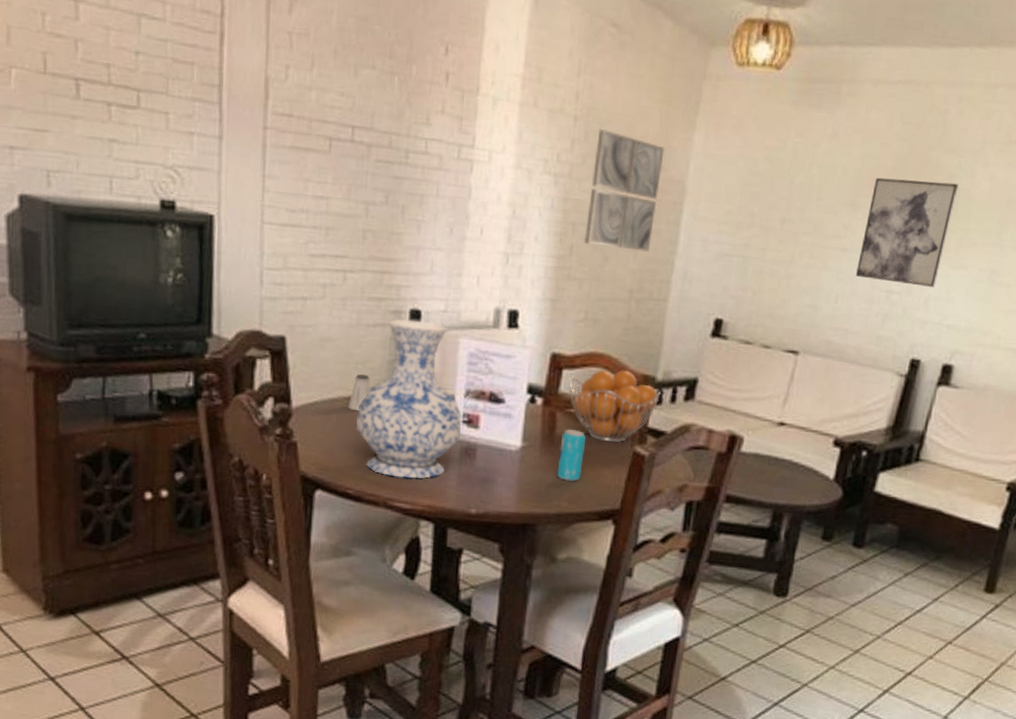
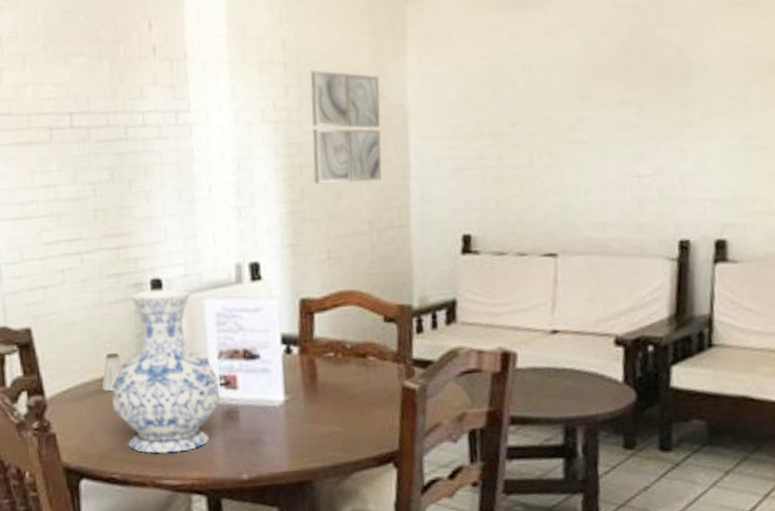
beverage can: present [556,428,587,482] -> none [323,373,353,430]
fruit basket: present [568,369,661,443] -> none [321,303,420,382]
wall art: present [855,177,959,287] -> none [600,56,690,167]

